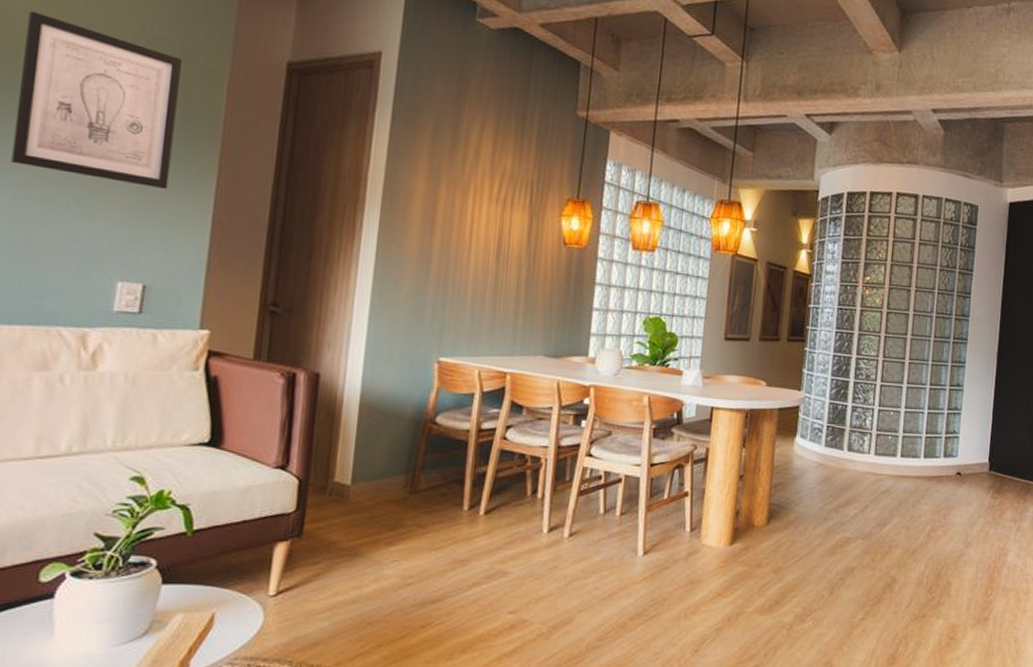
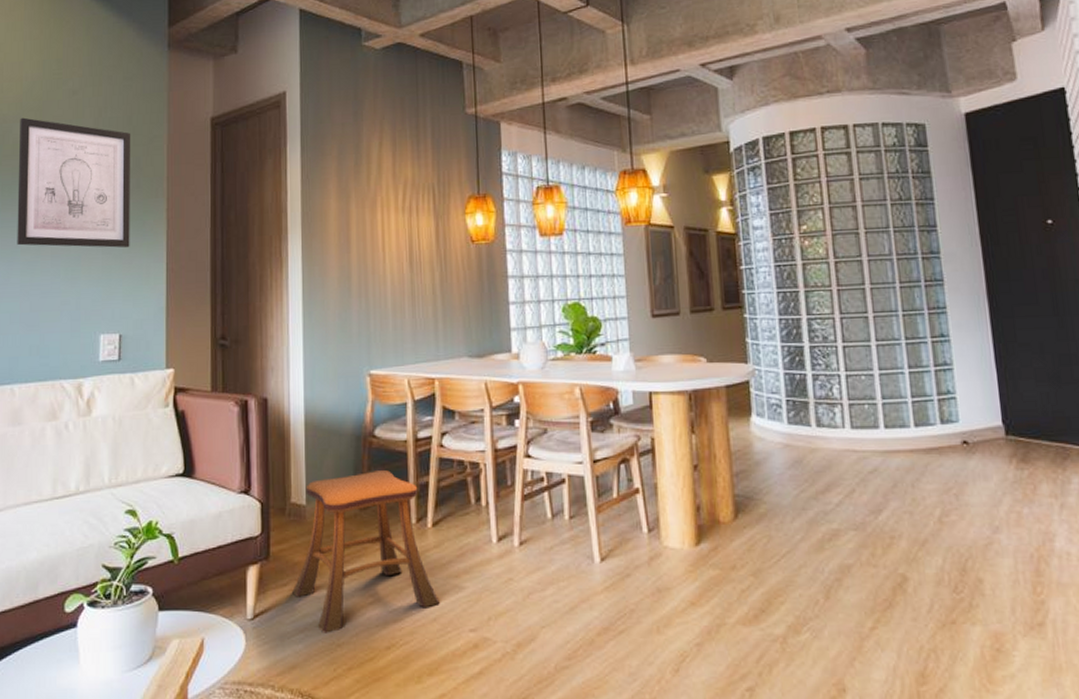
stool: none [324,457,482,612] -> present [292,470,440,633]

